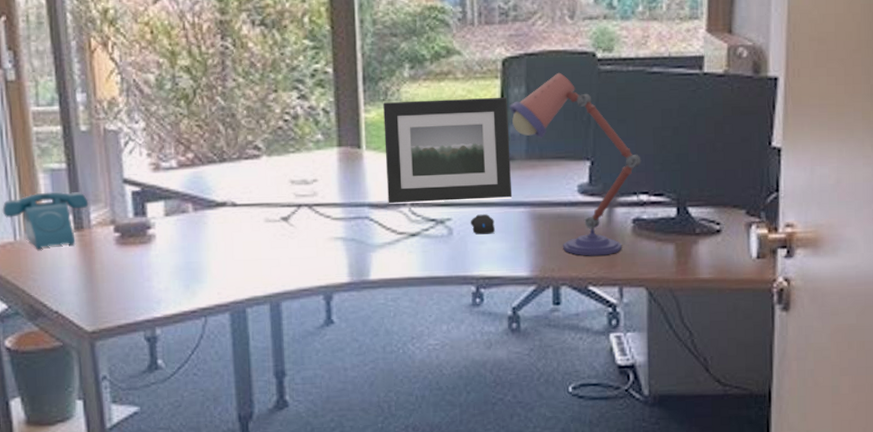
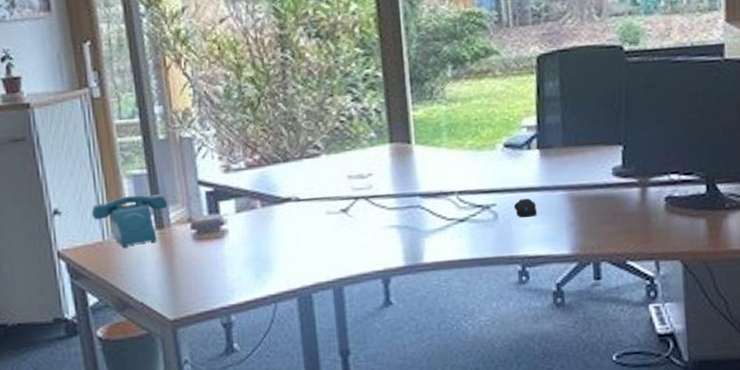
picture frame: present [383,97,513,204] -> none [429,90,552,193]
desk lamp: present [510,72,641,256] -> none [545,65,671,233]

